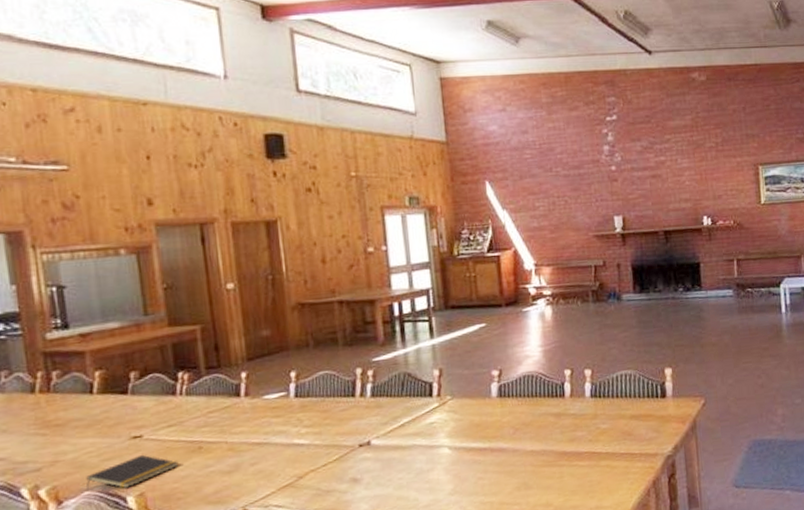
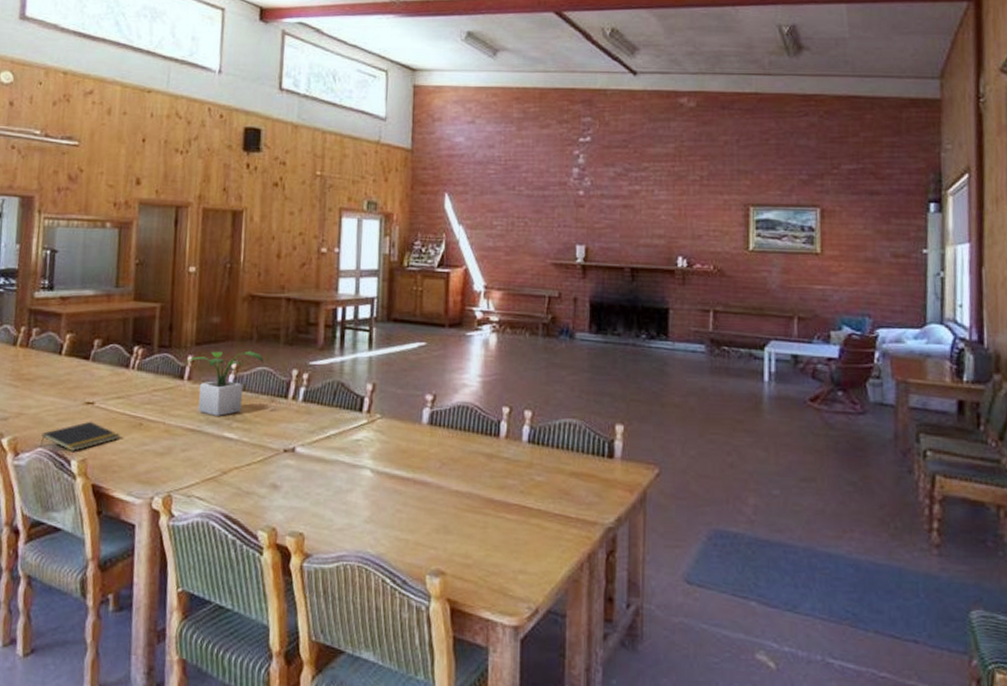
potted plant: none [240,357,324,426] -> present [186,350,264,416]

